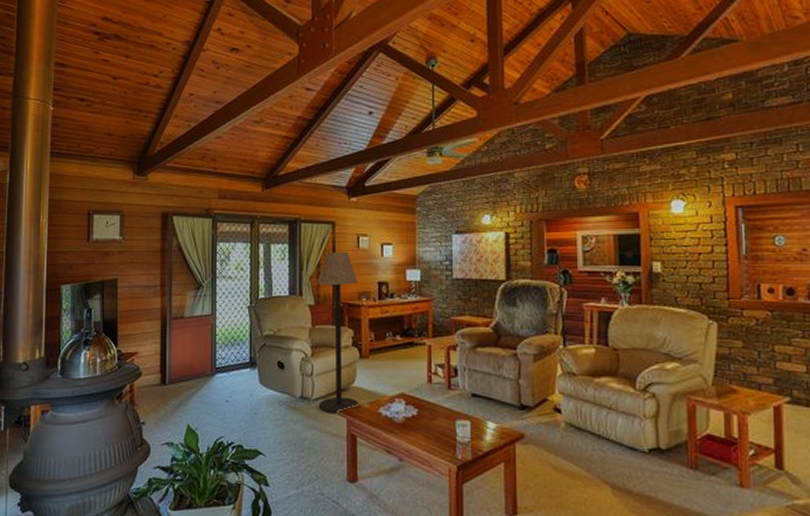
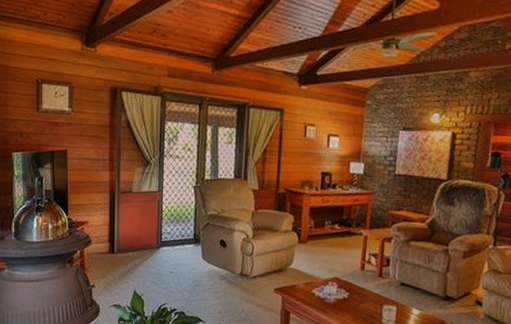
floor lamp: present [317,252,359,415] -> none [256,139,302,292]

